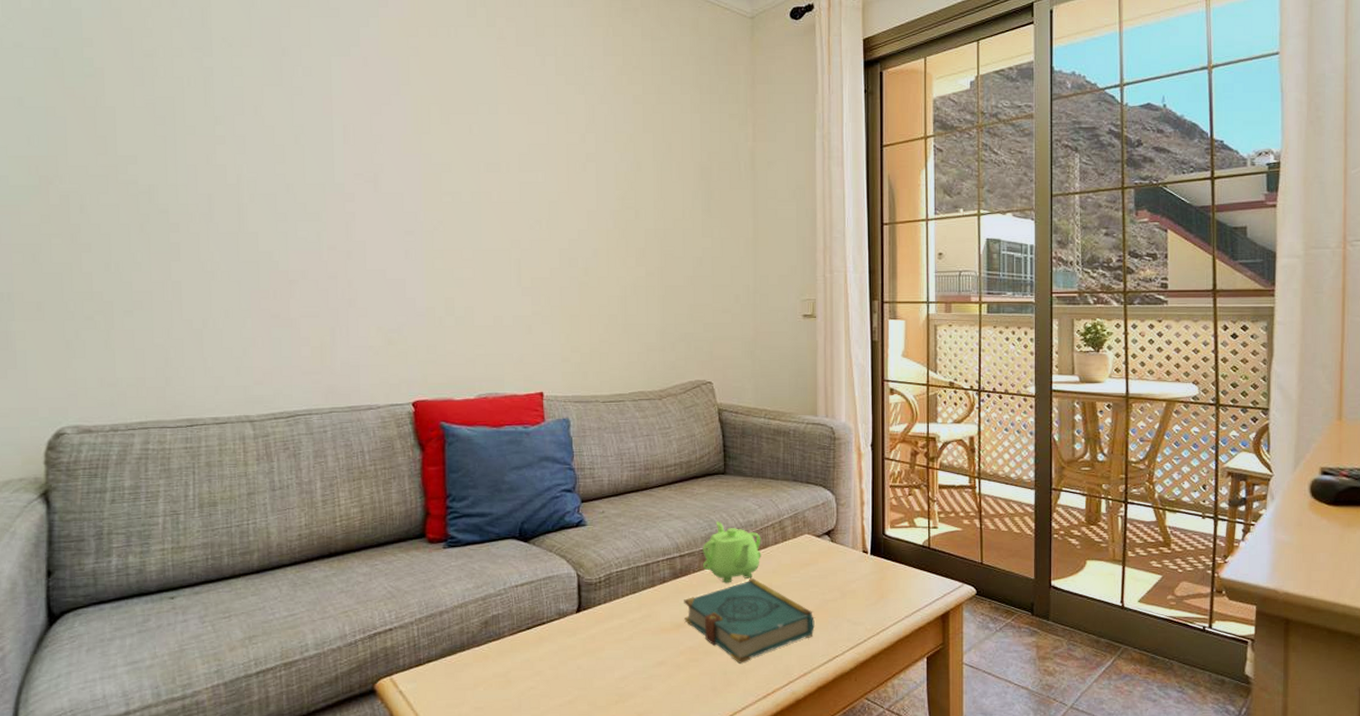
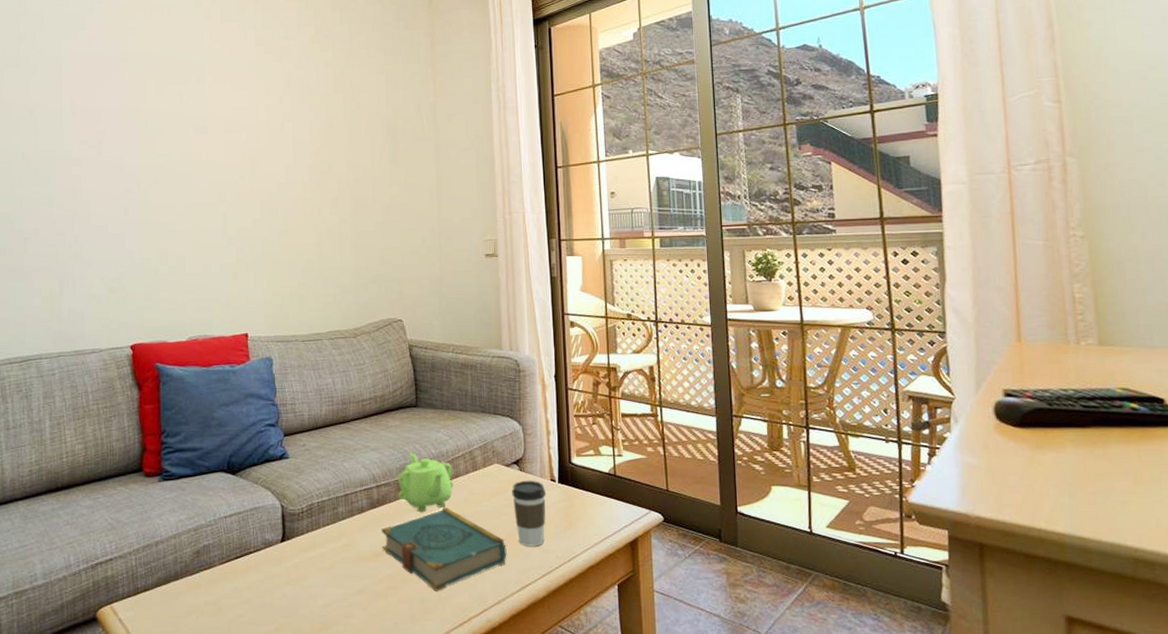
coffee cup: none [822,551,858,619] -> present [512,480,547,547]

